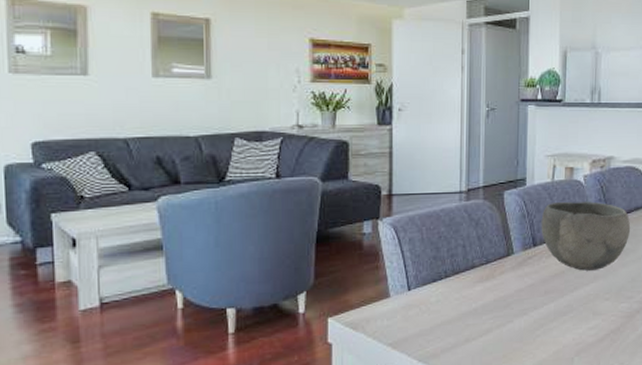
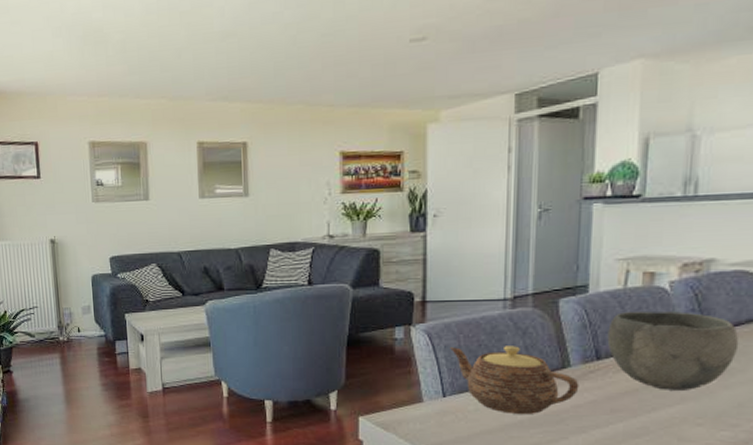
teapot: none [414,236,521,302] -> present [450,346,579,414]

